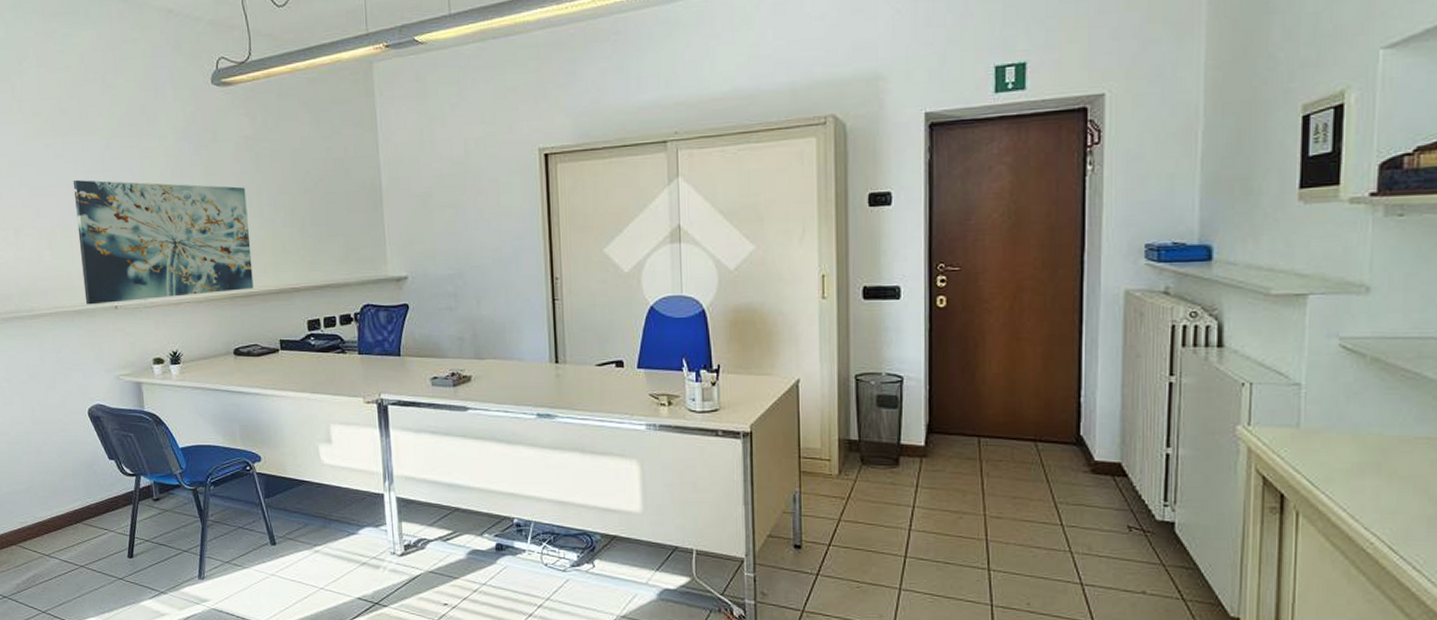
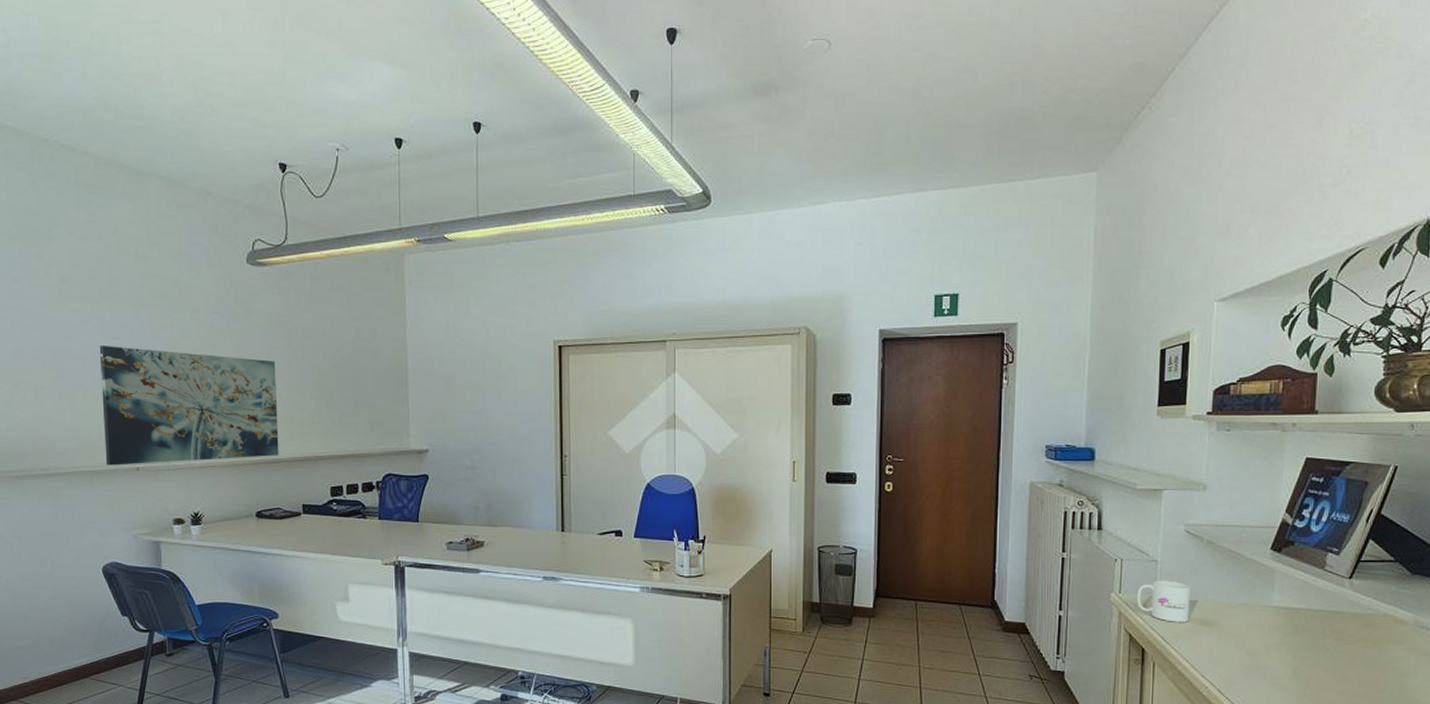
mug: none [1271,409,1348,461] -> present [1136,580,1191,622]

